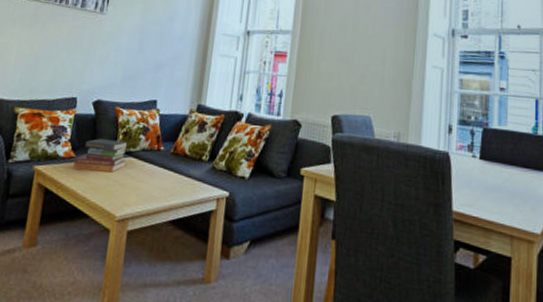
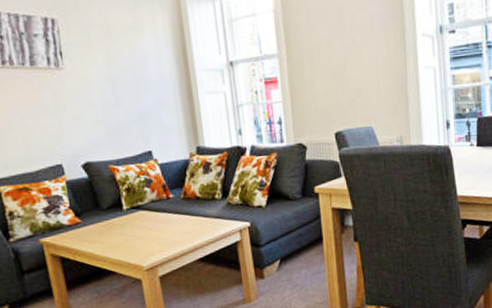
books: present [73,138,127,173] -> none [82,197,139,233]

